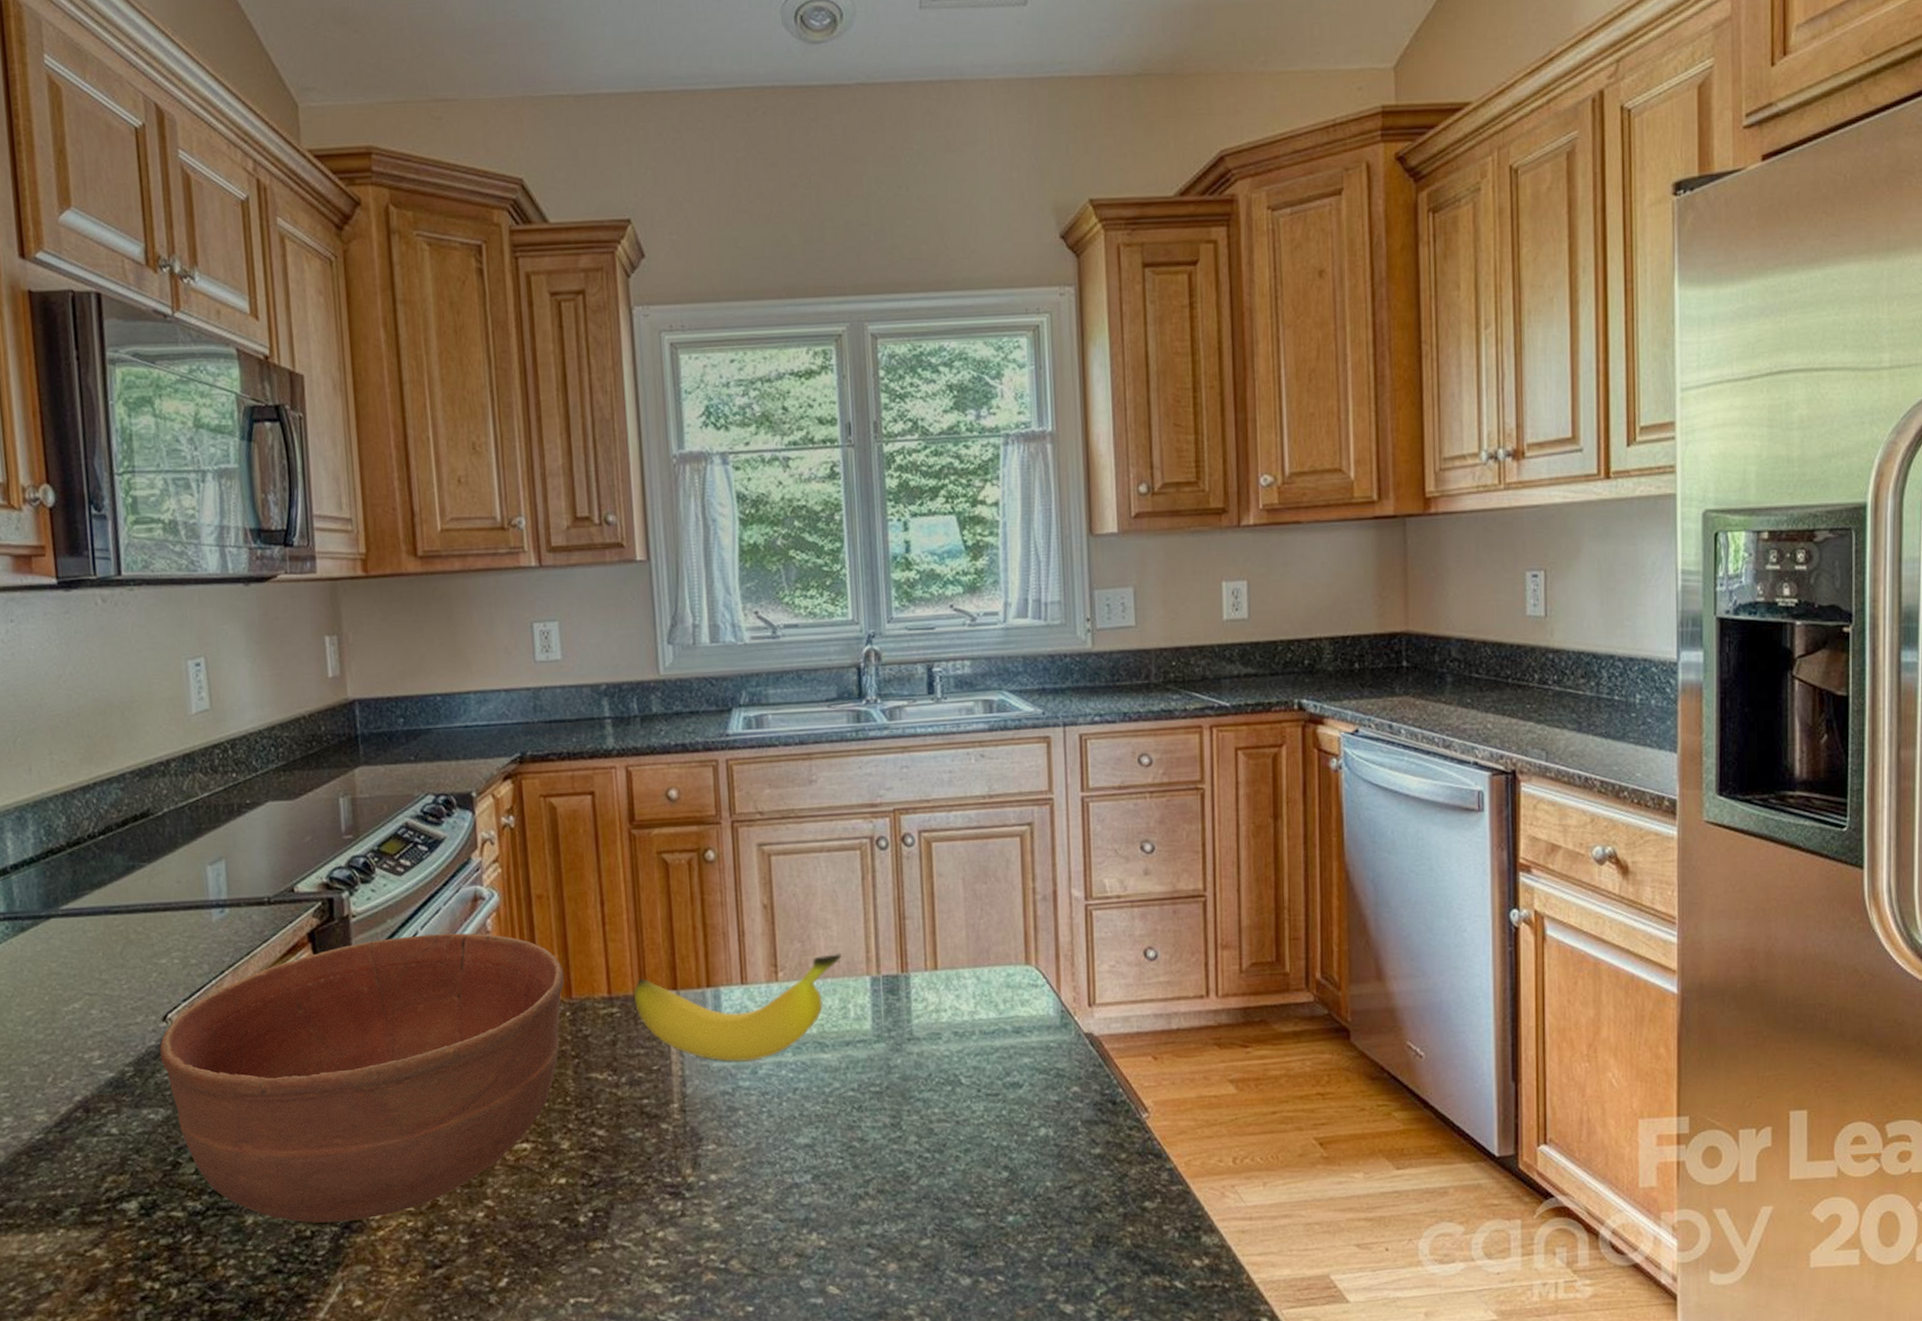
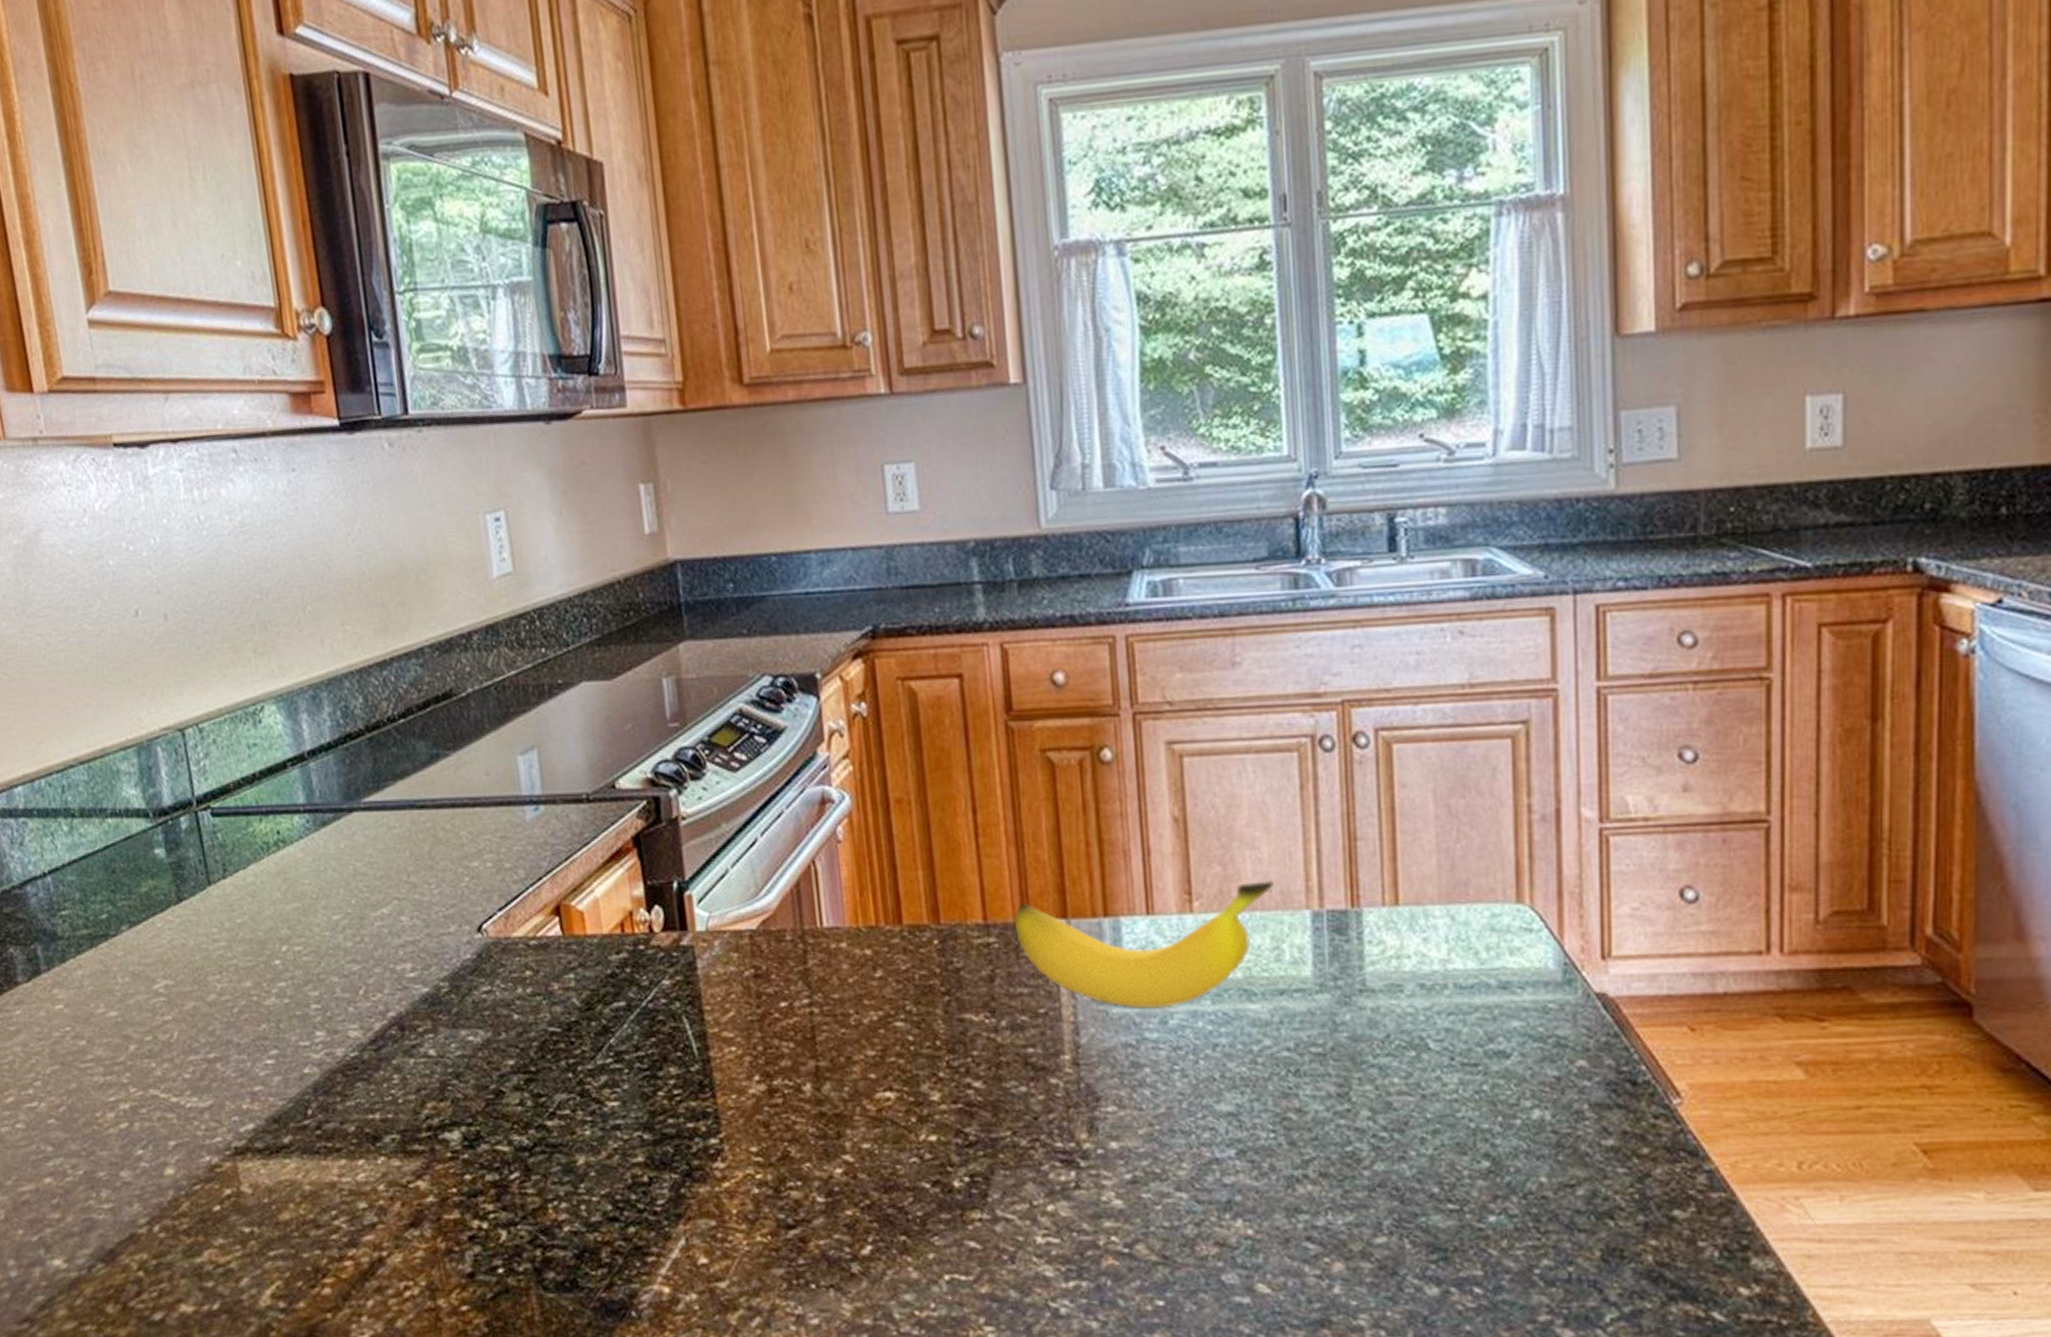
bowl: present [159,933,564,1223] -> none [475,842,931,1169]

